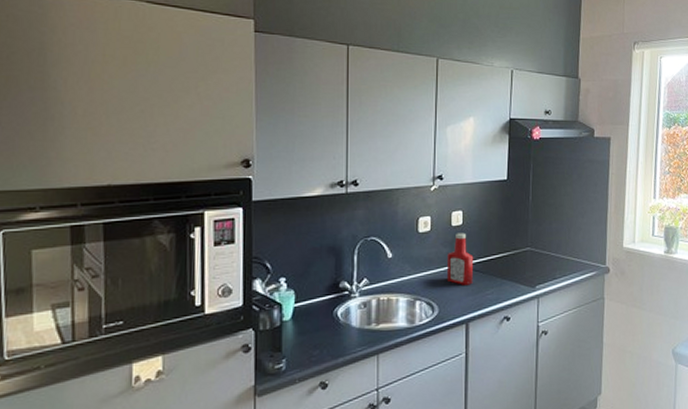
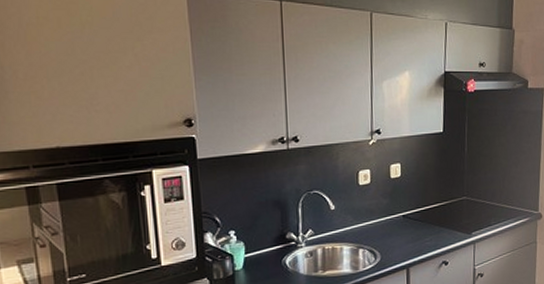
ketchup bottle: present [446,233,474,285] -> none [387,184,413,234]

